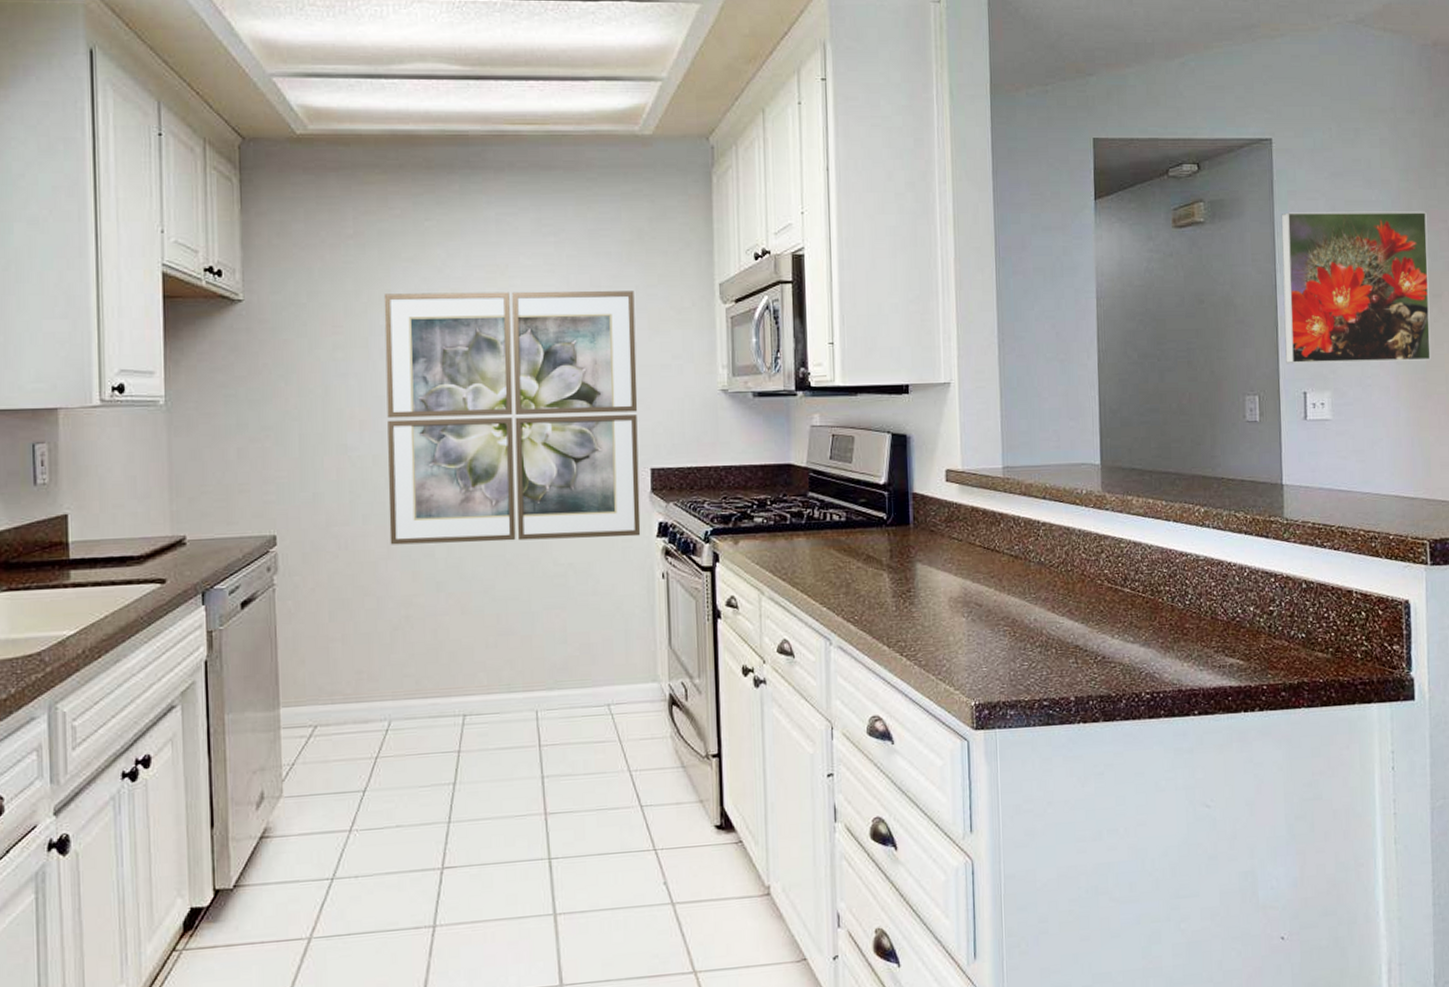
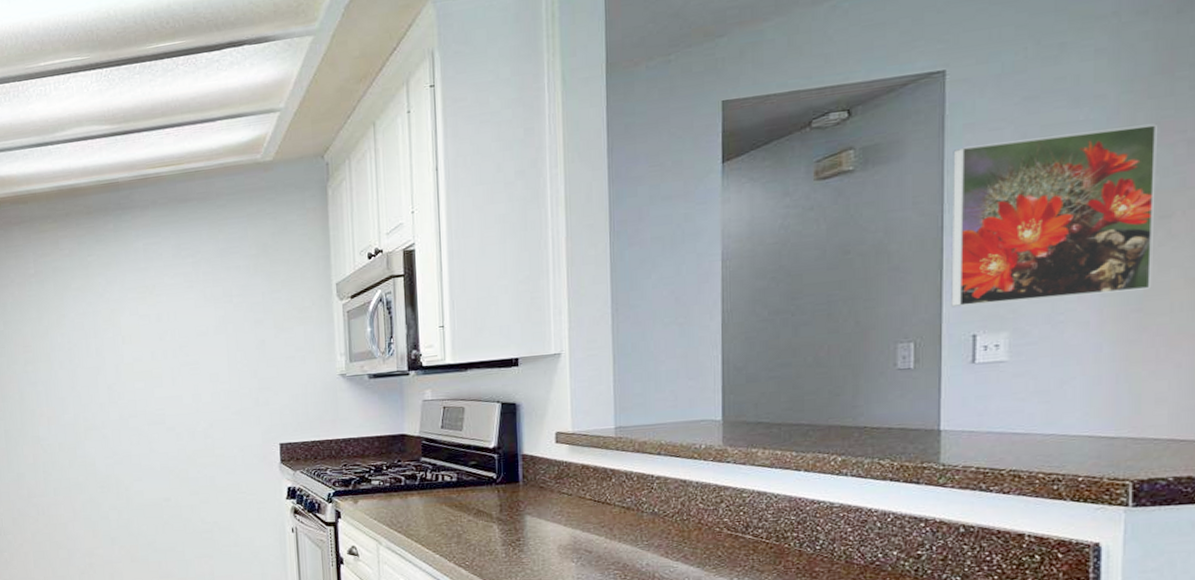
wall art: present [383,291,641,545] -> none [60,297,273,511]

